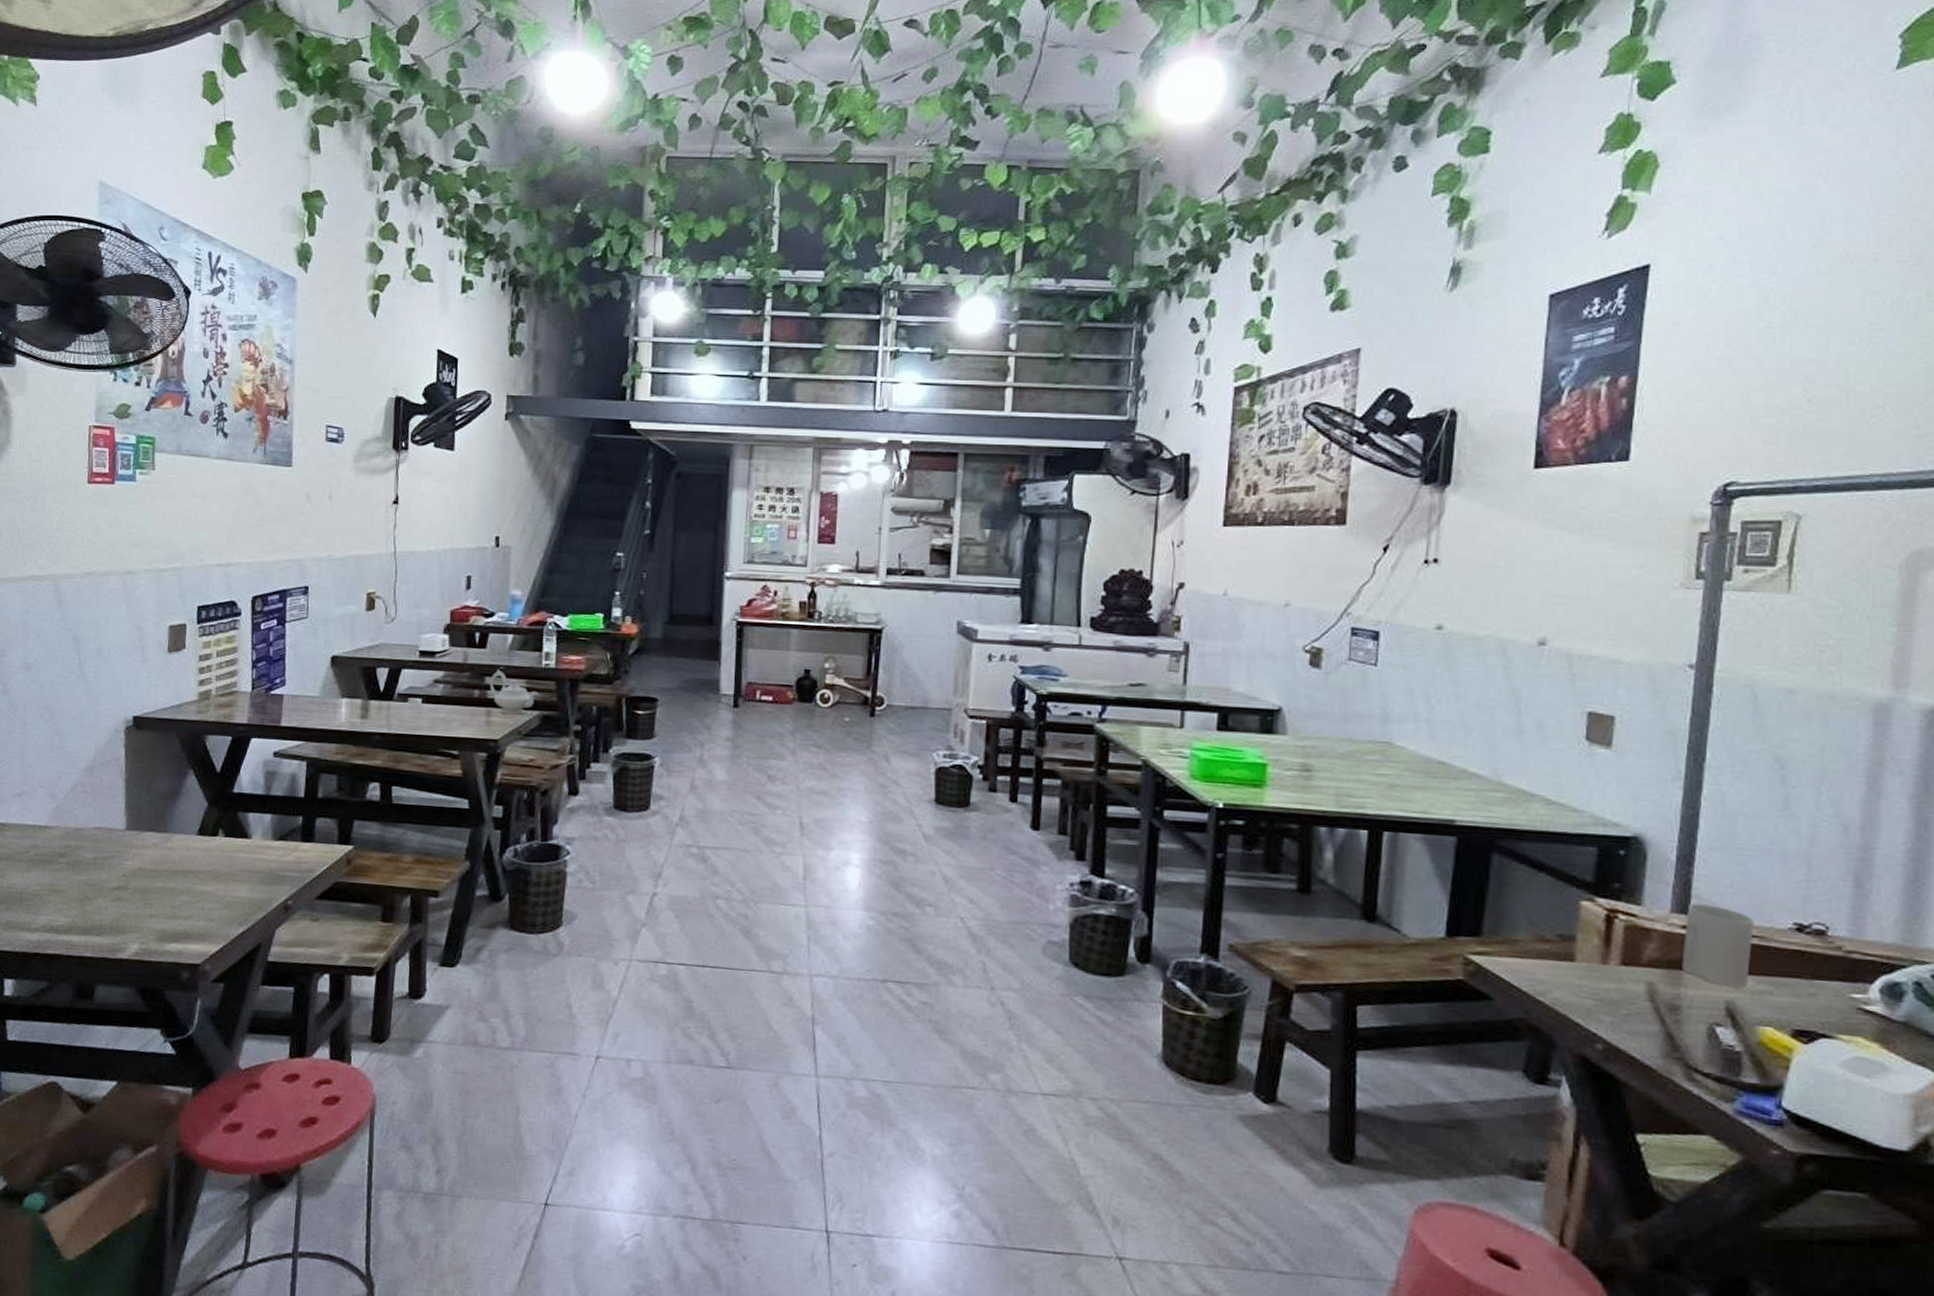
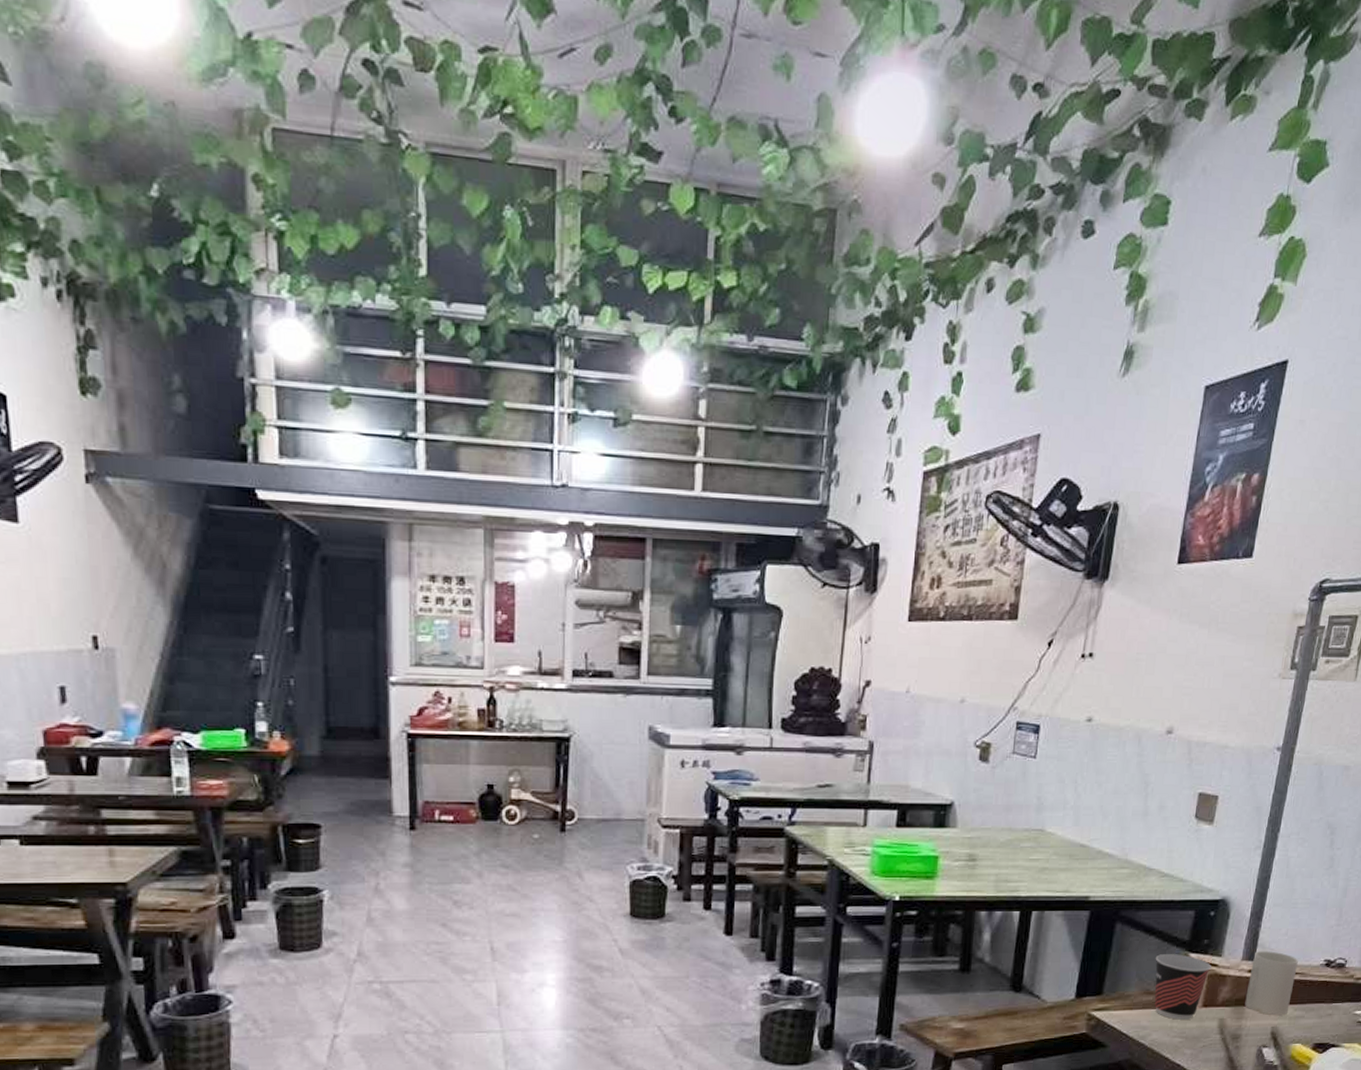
teapot: present [490,669,540,715] -> none [108,799,175,852]
cup: none [1549,895,1628,979] -> present [1154,954,1211,1020]

